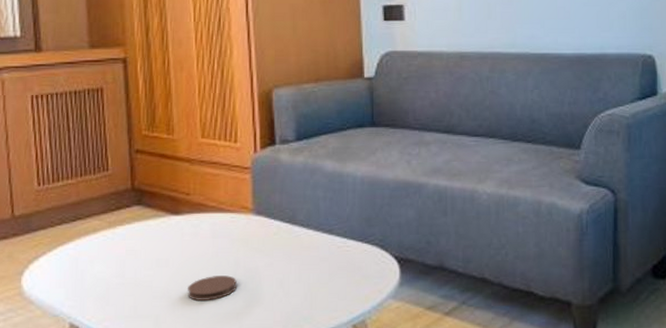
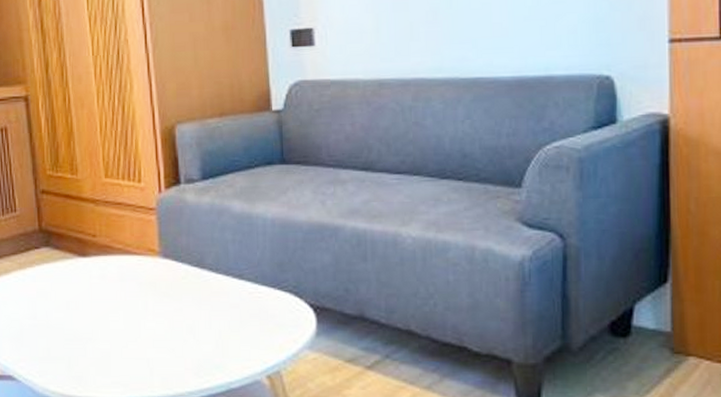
coaster: present [188,275,237,302] -> none [98,320,146,346]

